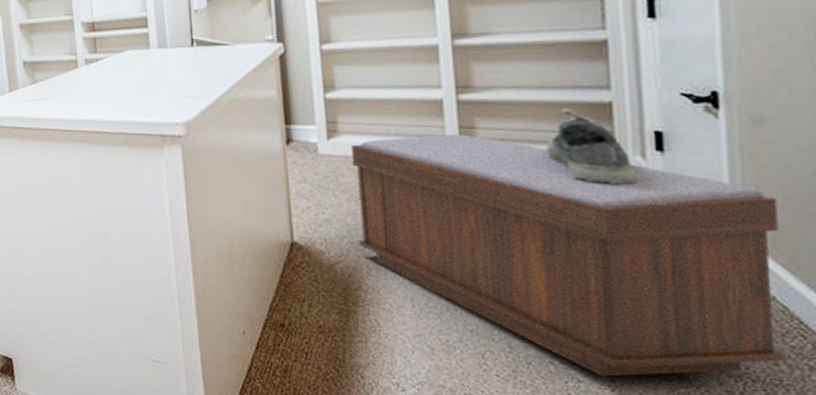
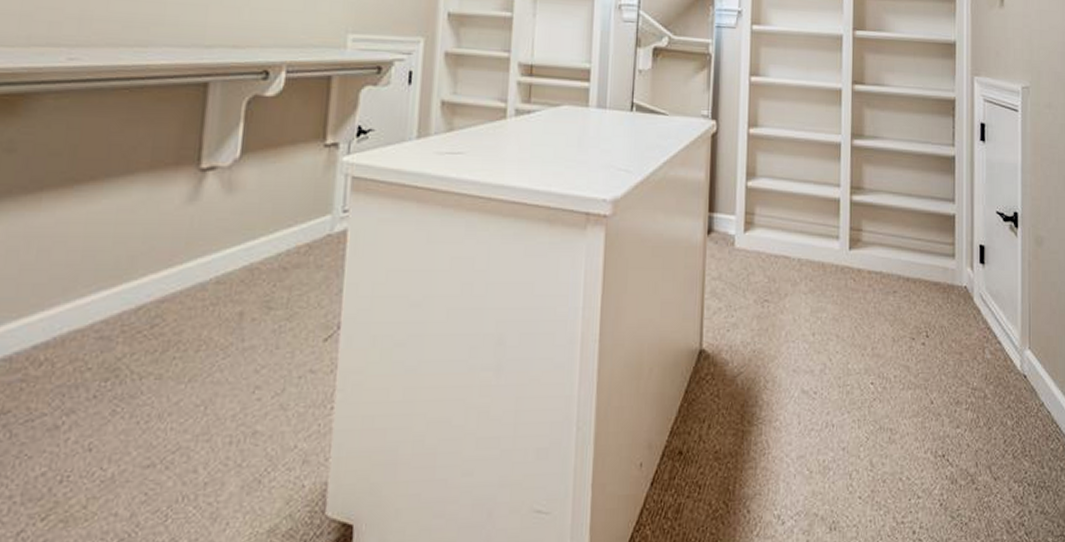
bench: present [350,133,786,377] -> none [760,234,1048,491]
shoe: present [546,108,638,185] -> none [910,218,968,294]

